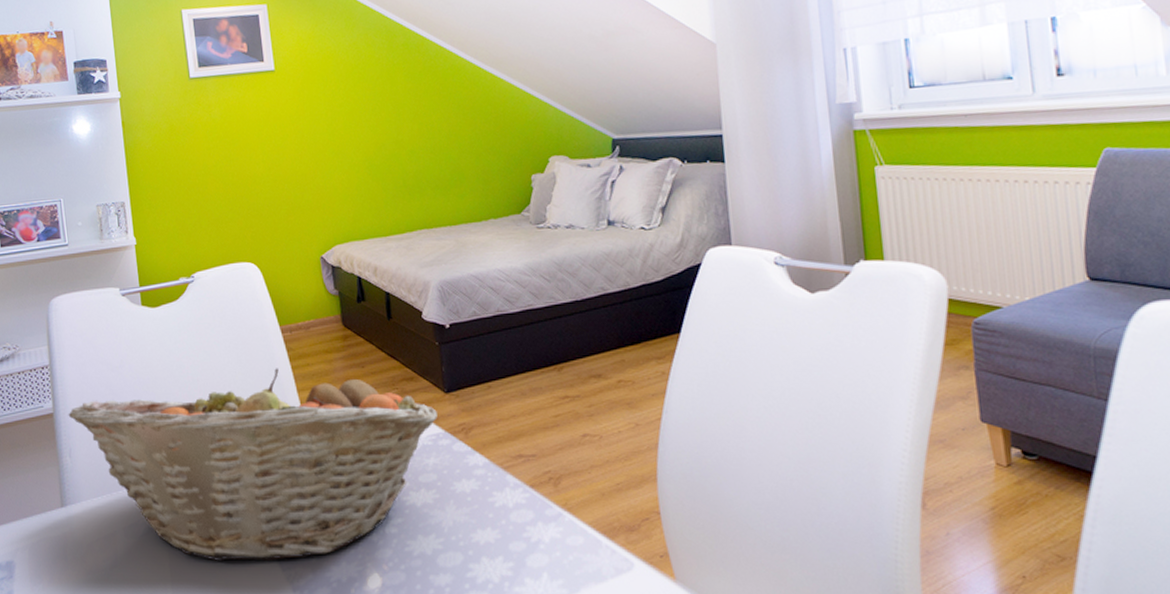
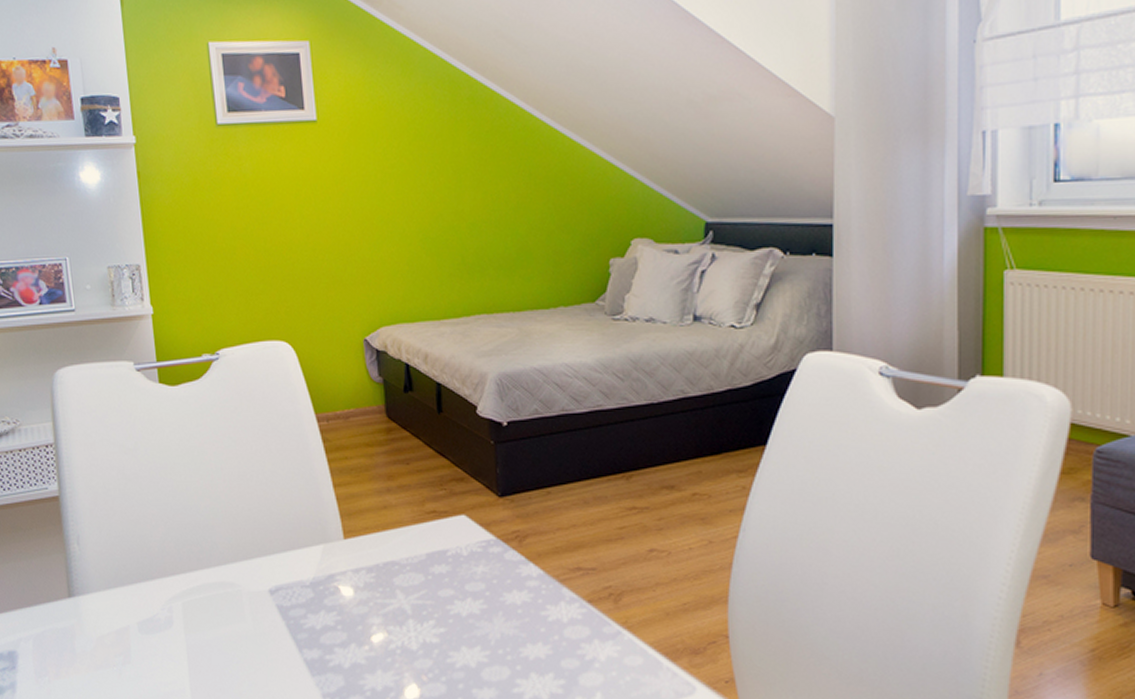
fruit basket: present [68,368,438,562] -> none [75,460,489,665]

